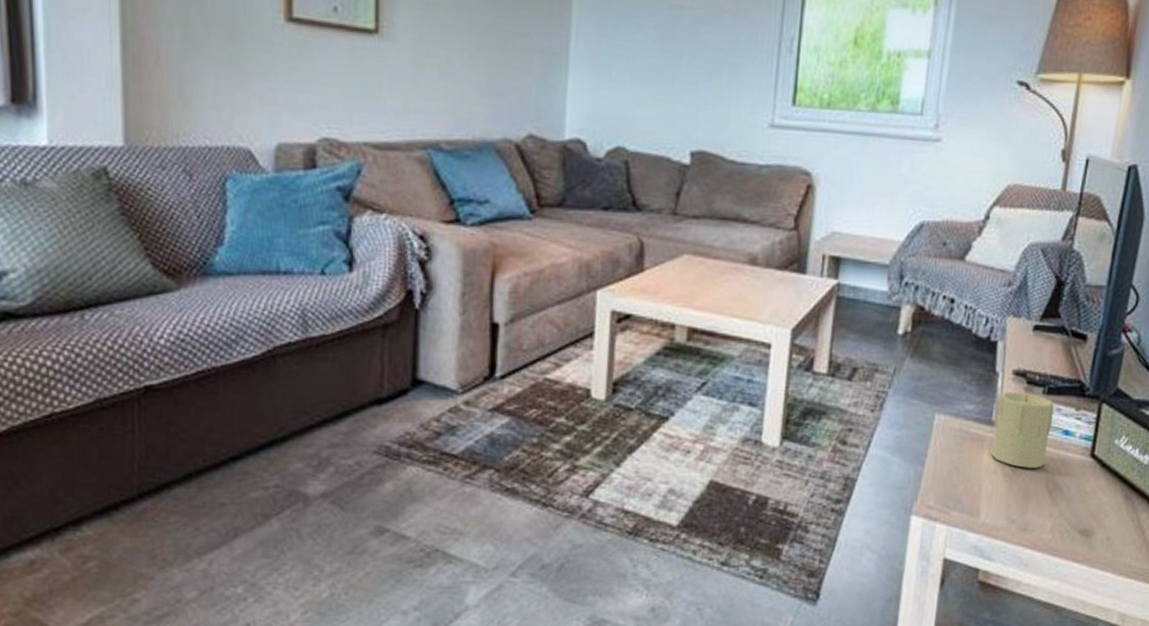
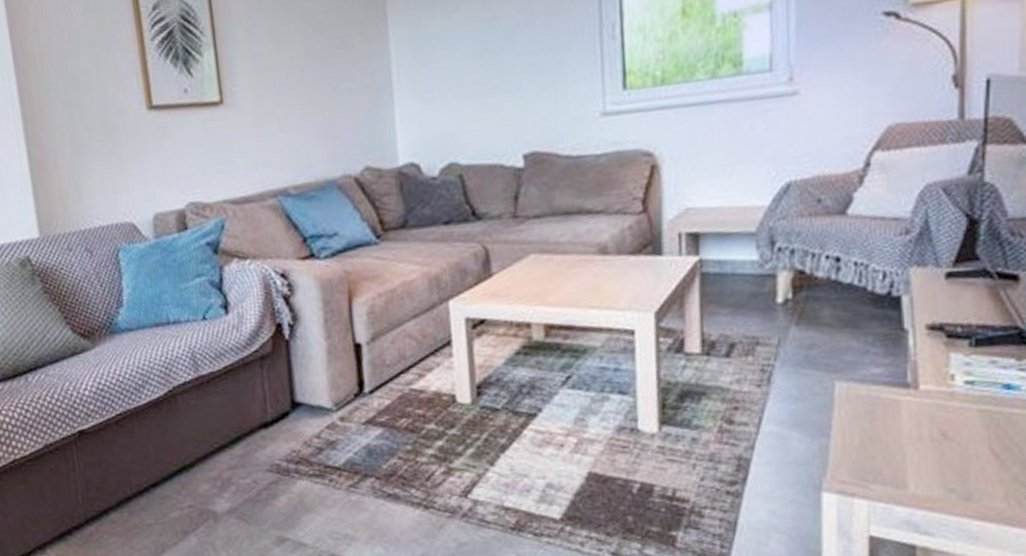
candle: present [991,391,1055,468] -> none [910,347,988,431]

